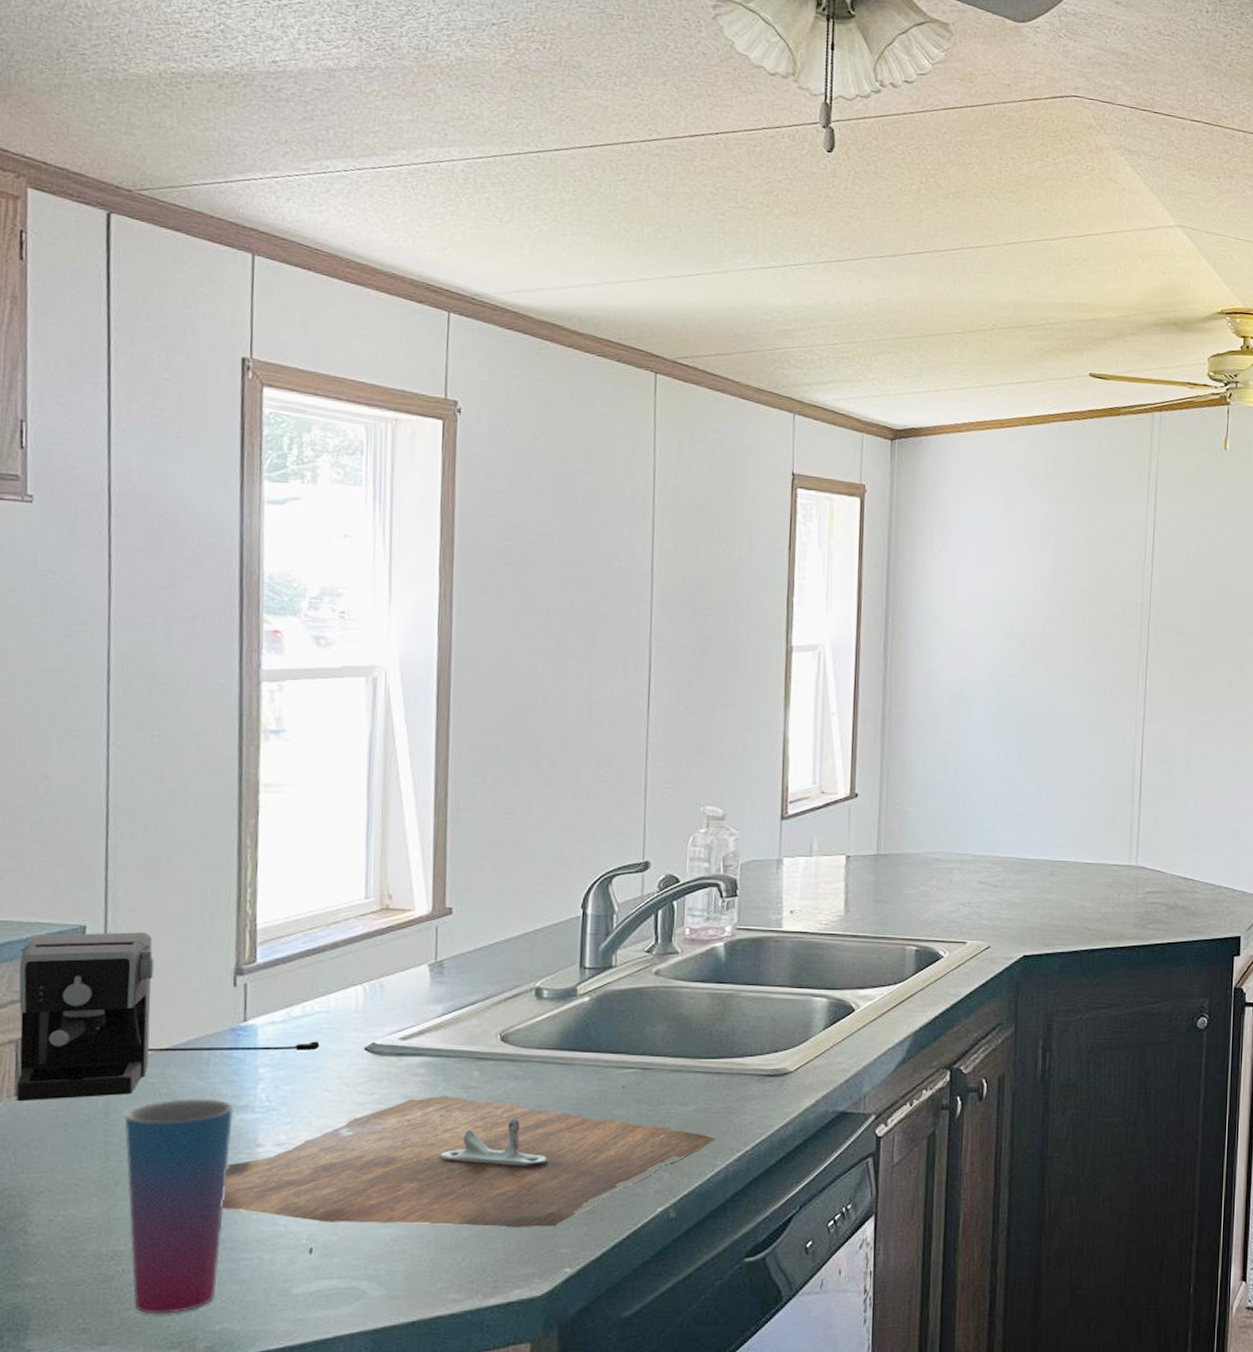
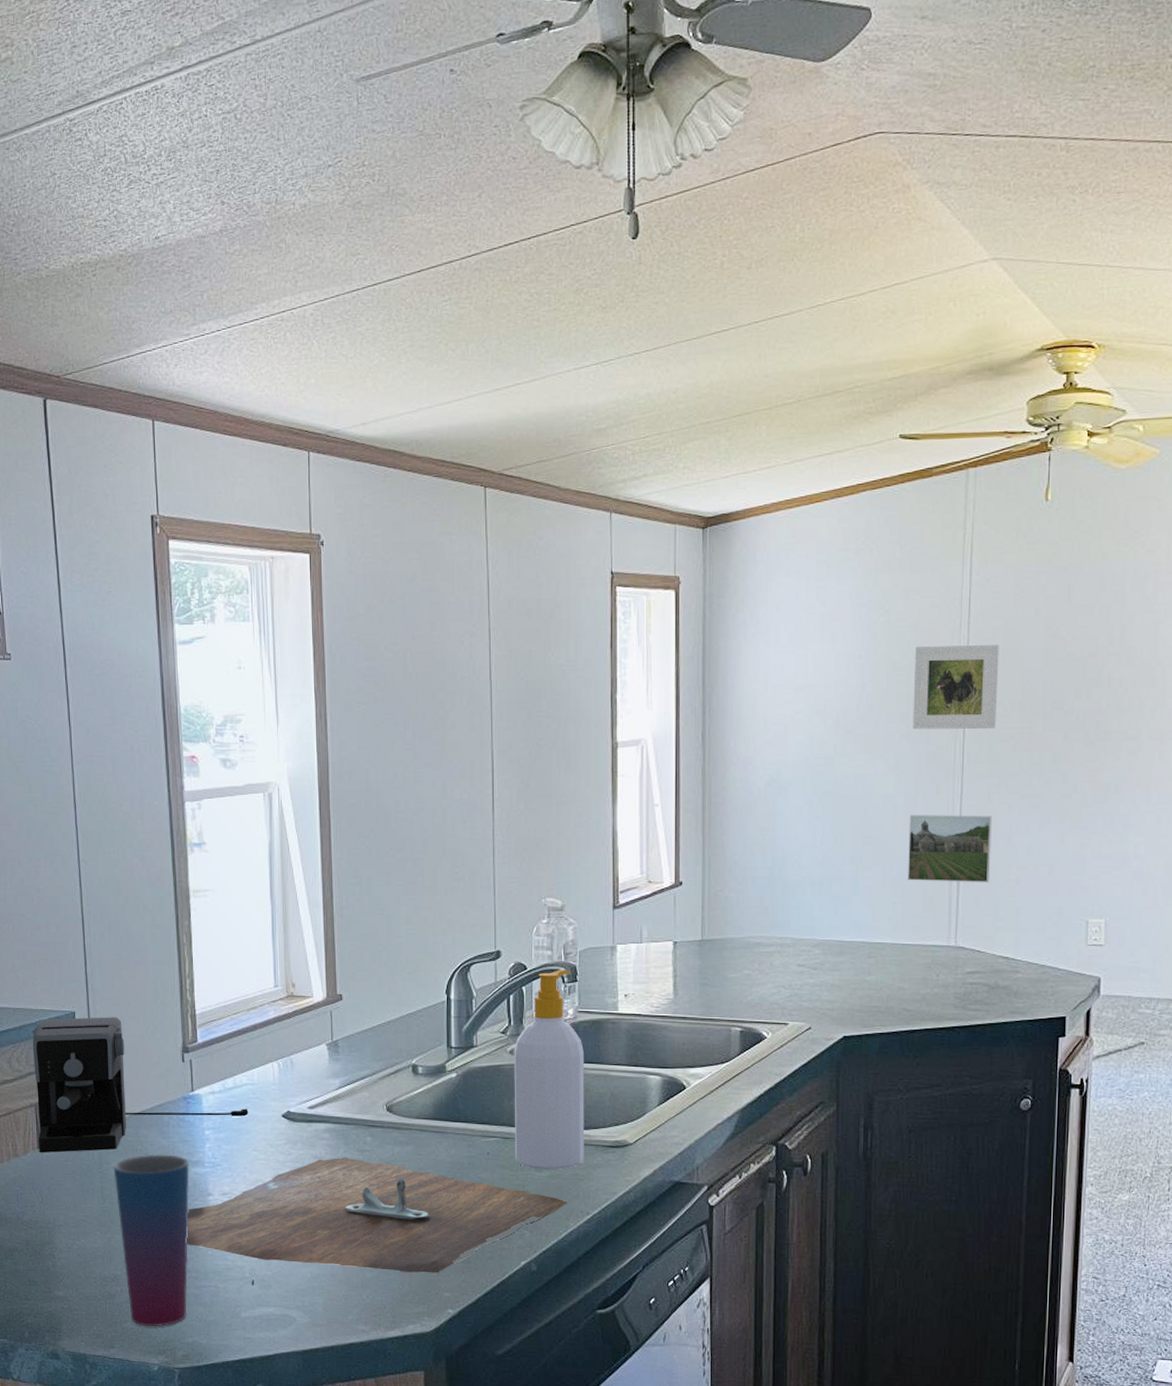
soap bottle: none [656,883,742,1103] -> present [514,970,585,1170]
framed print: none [1091,736,1173,805] -> present [908,815,992,883]
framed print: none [1097,574,1181,658] -> present [912,645,999,730]

